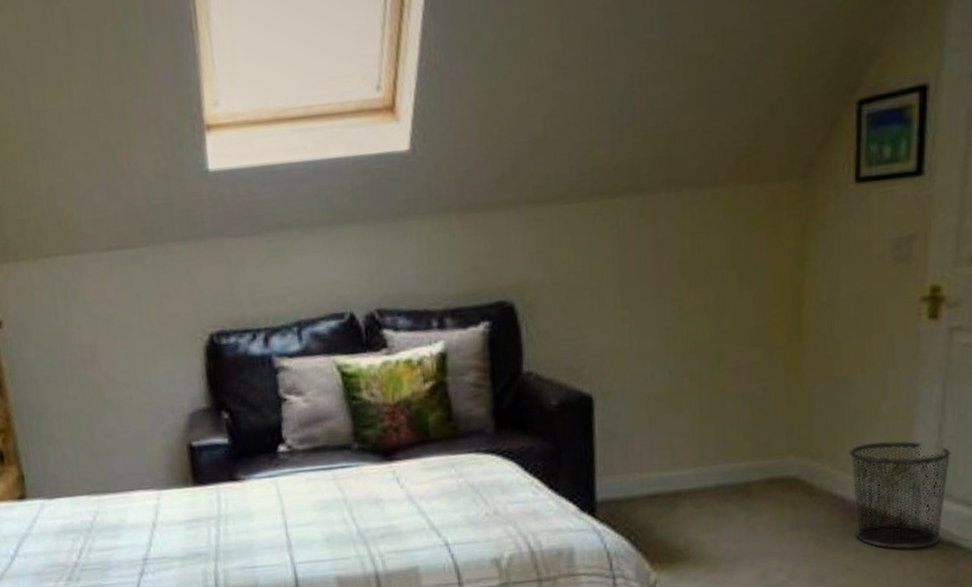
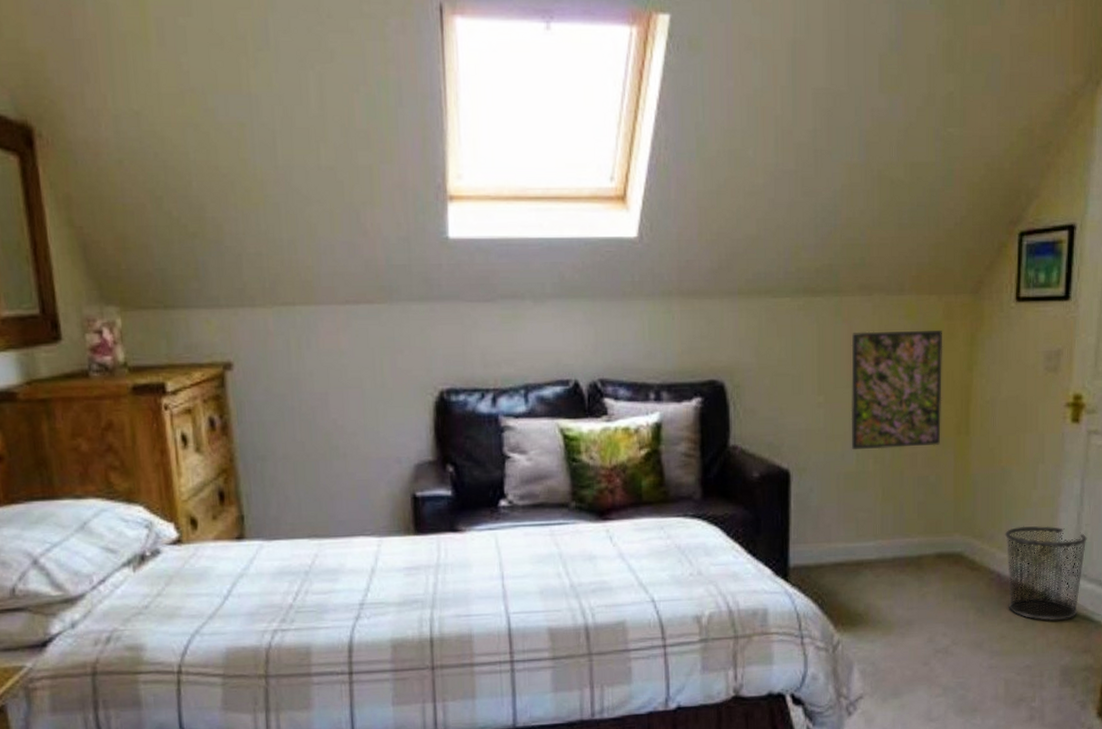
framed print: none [658,223,768,367] -> present [851,329,943,449]

